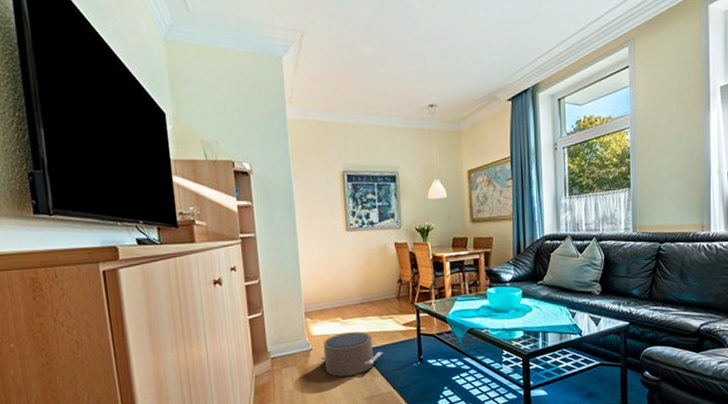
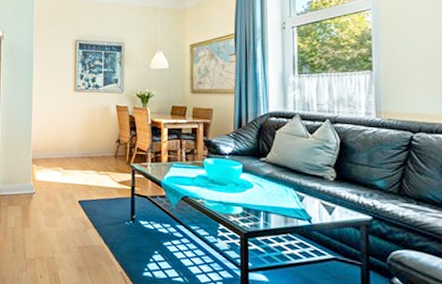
pouf: present [320,331,383,377] -> none [41,182,98,224]

